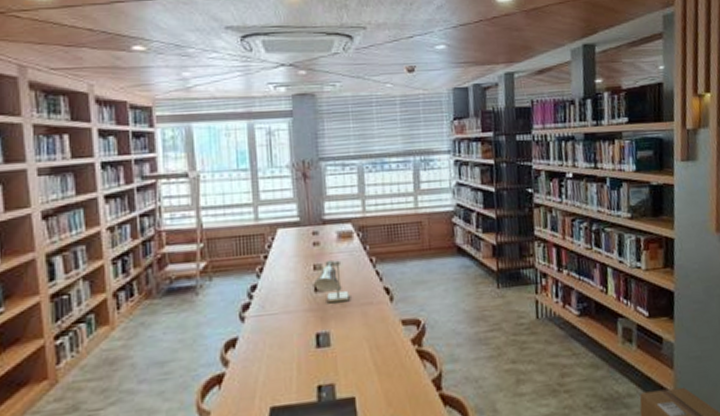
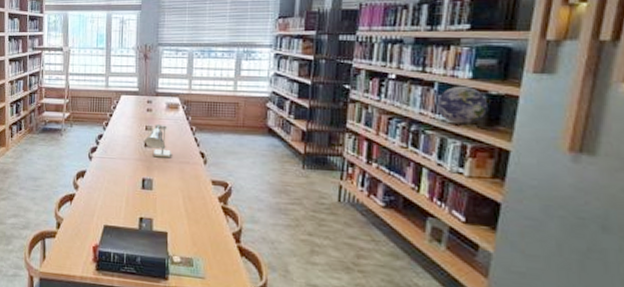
globe: none [610,179,652,218] -> present [436,86,487,125]

